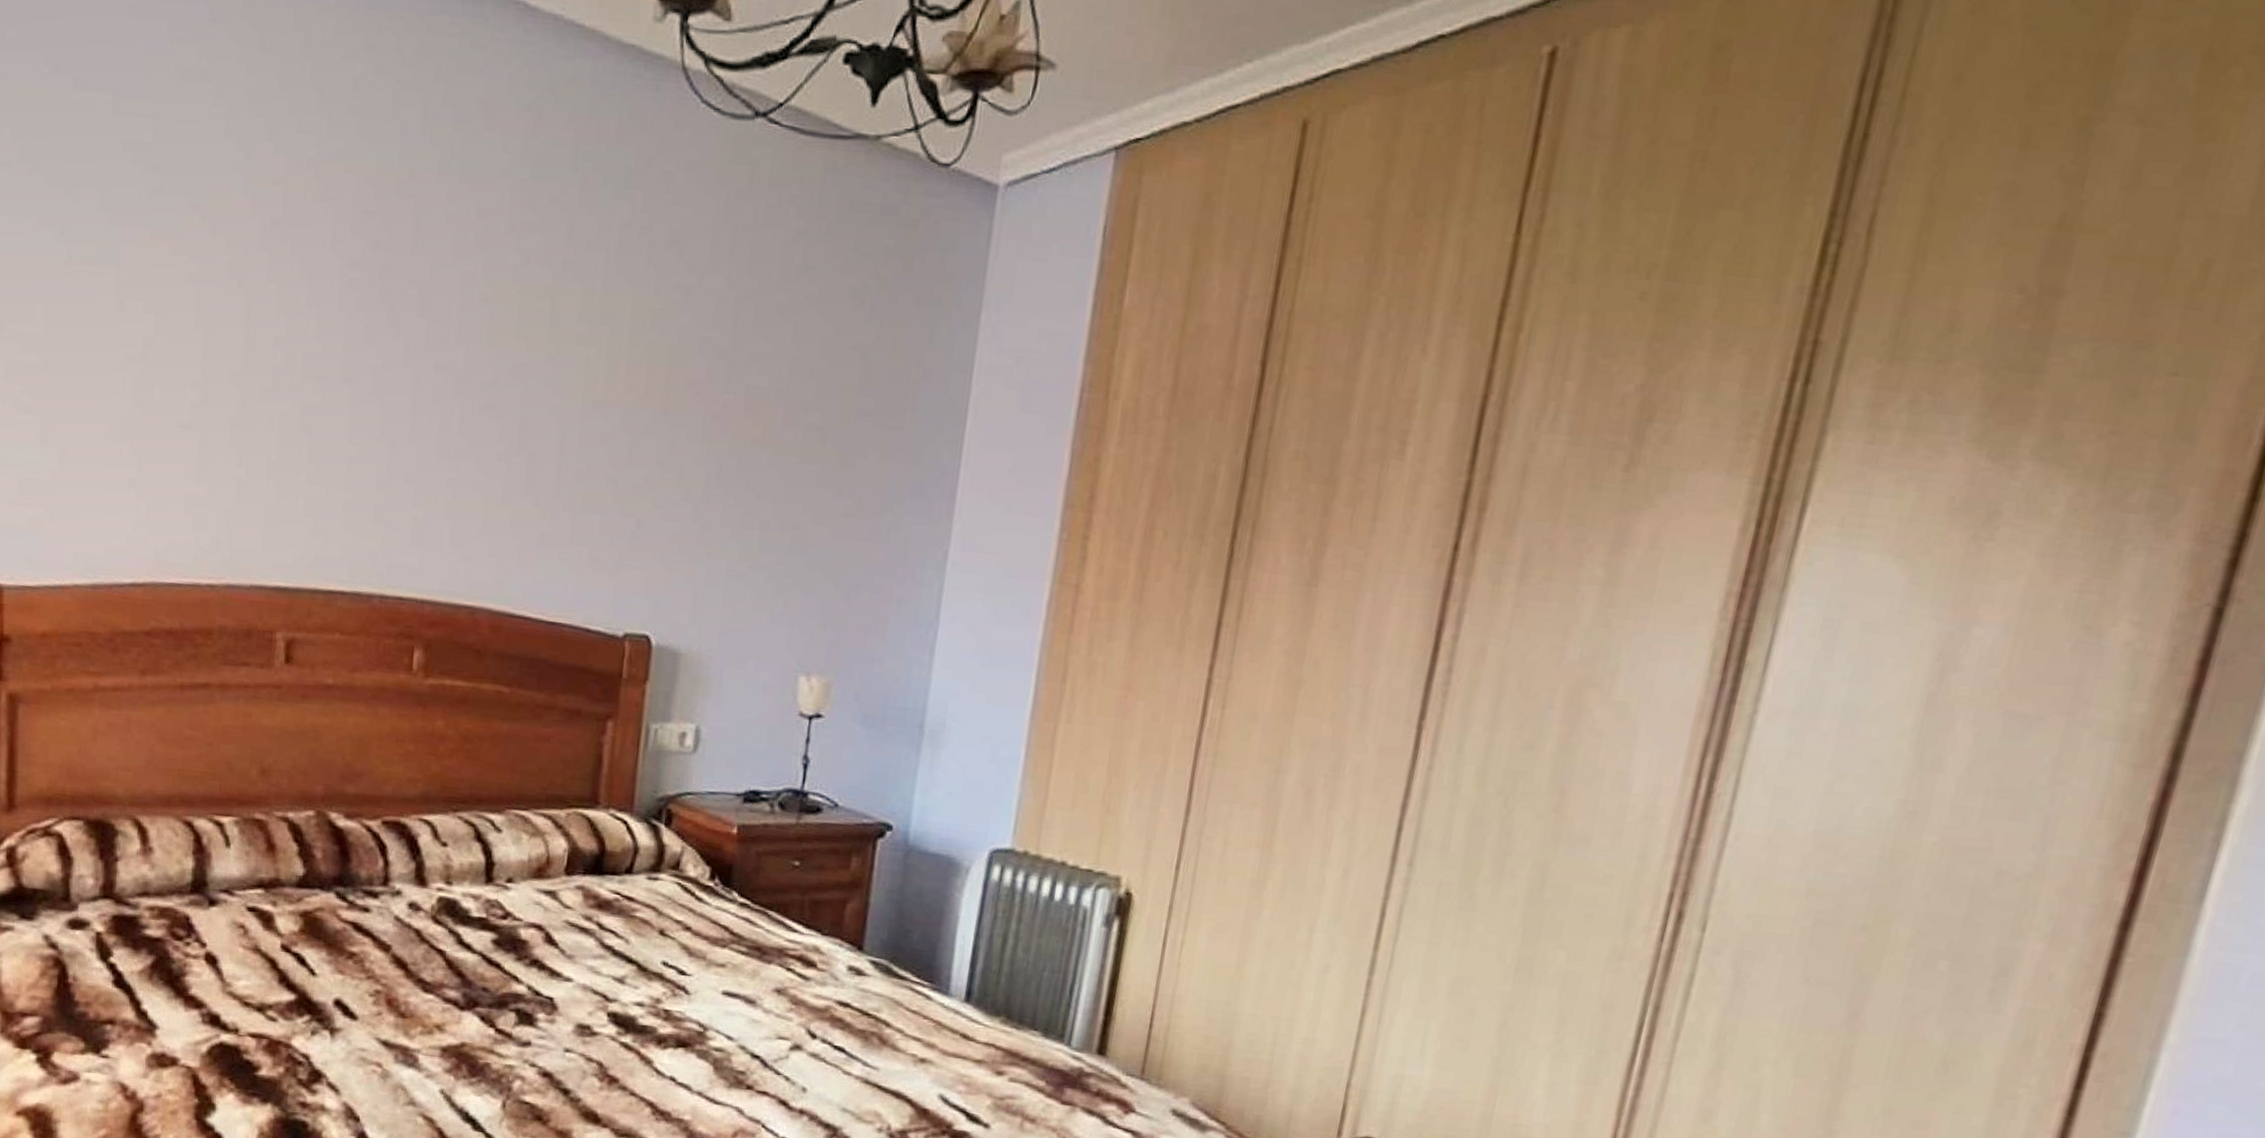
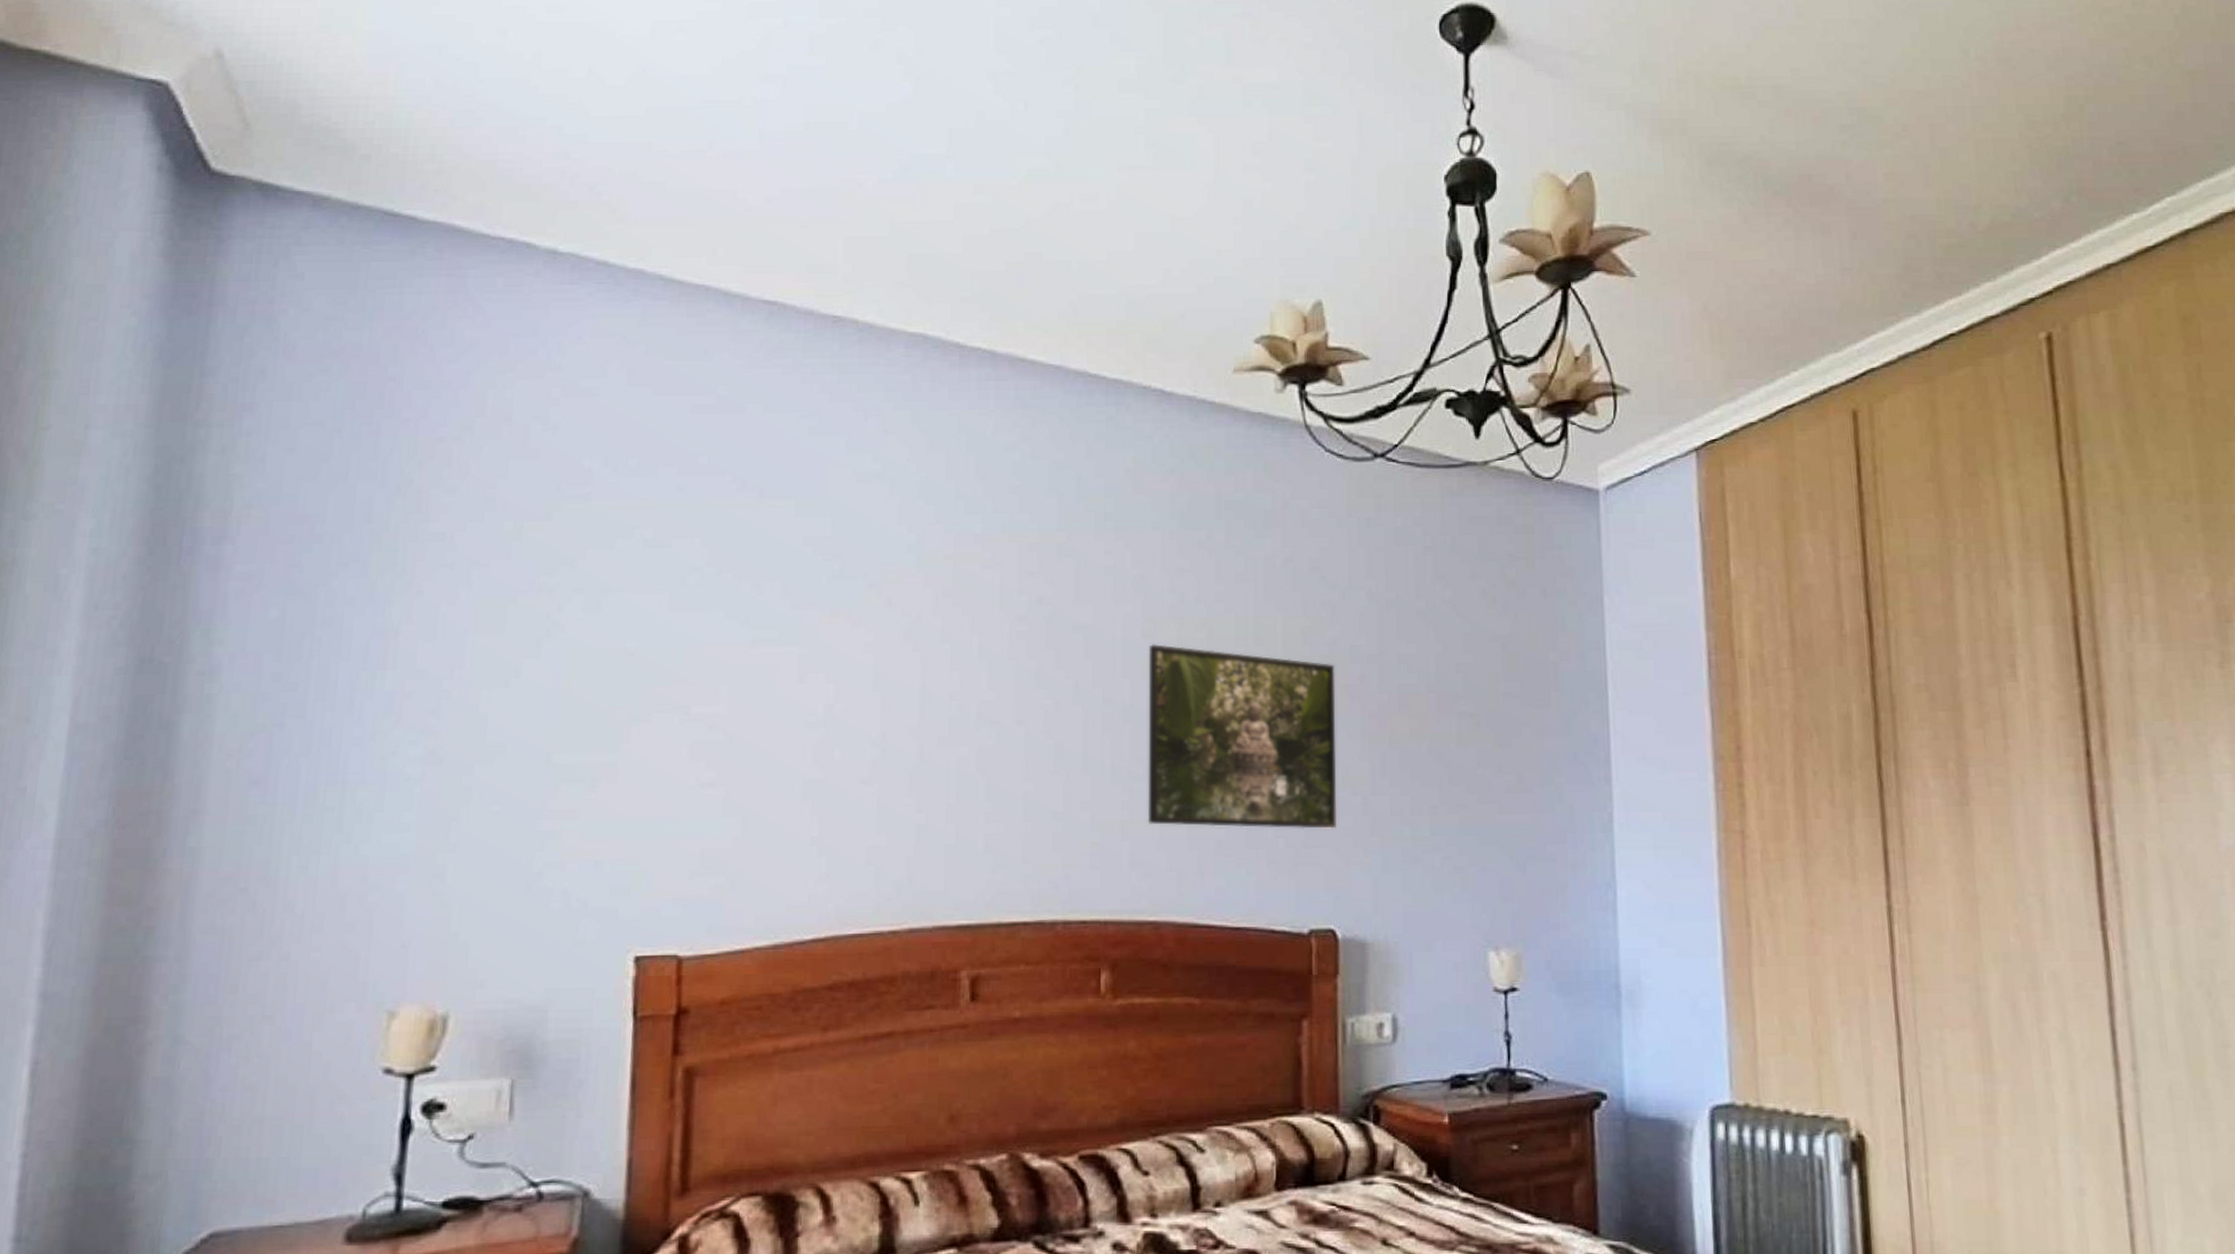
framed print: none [471,309,683,534] -> present [1147,643,1338,830]

